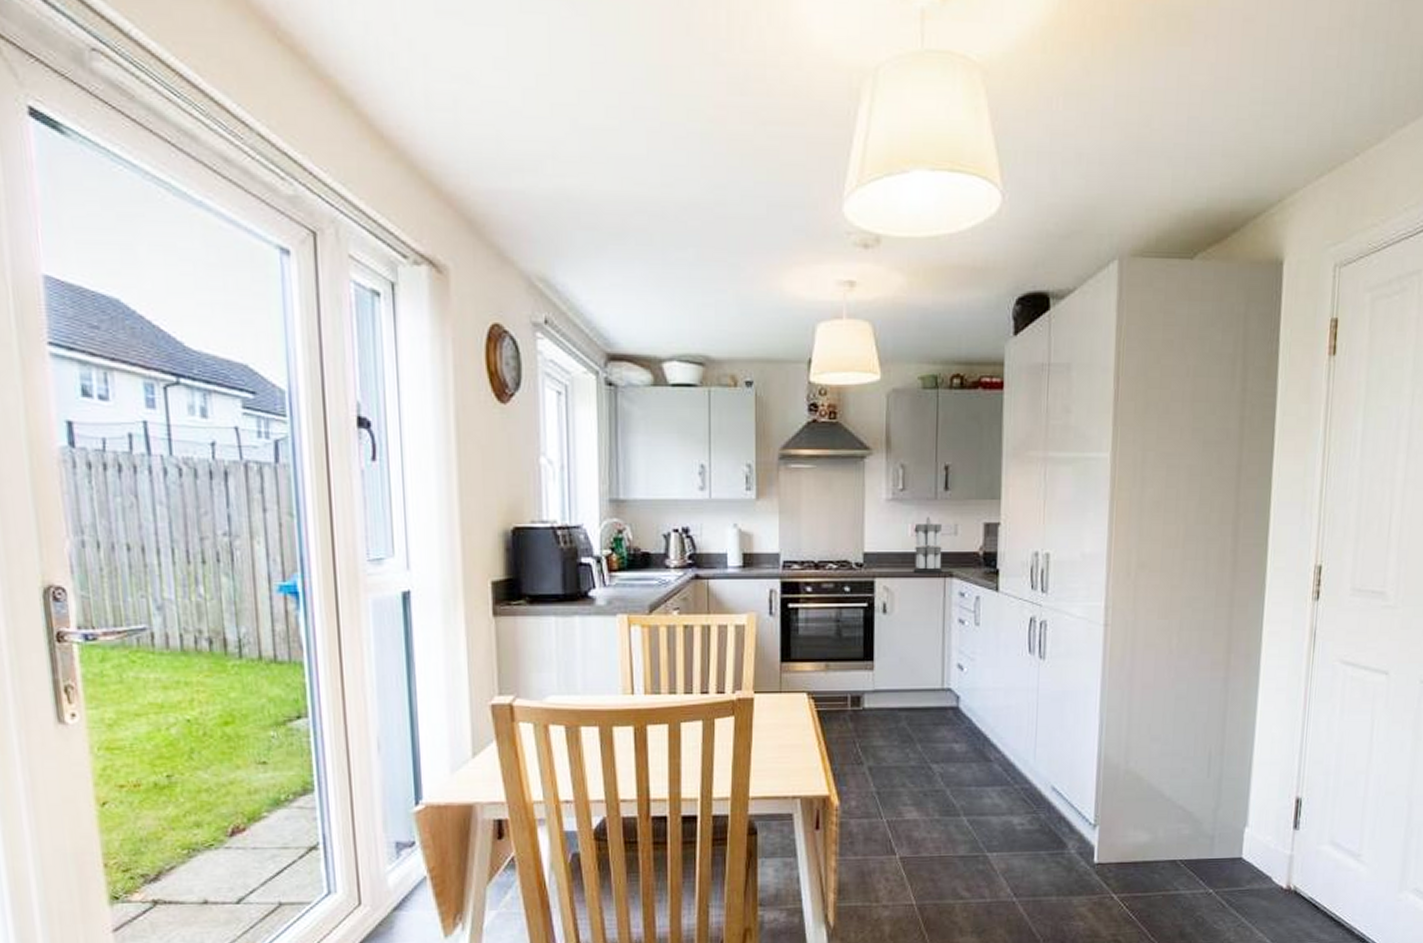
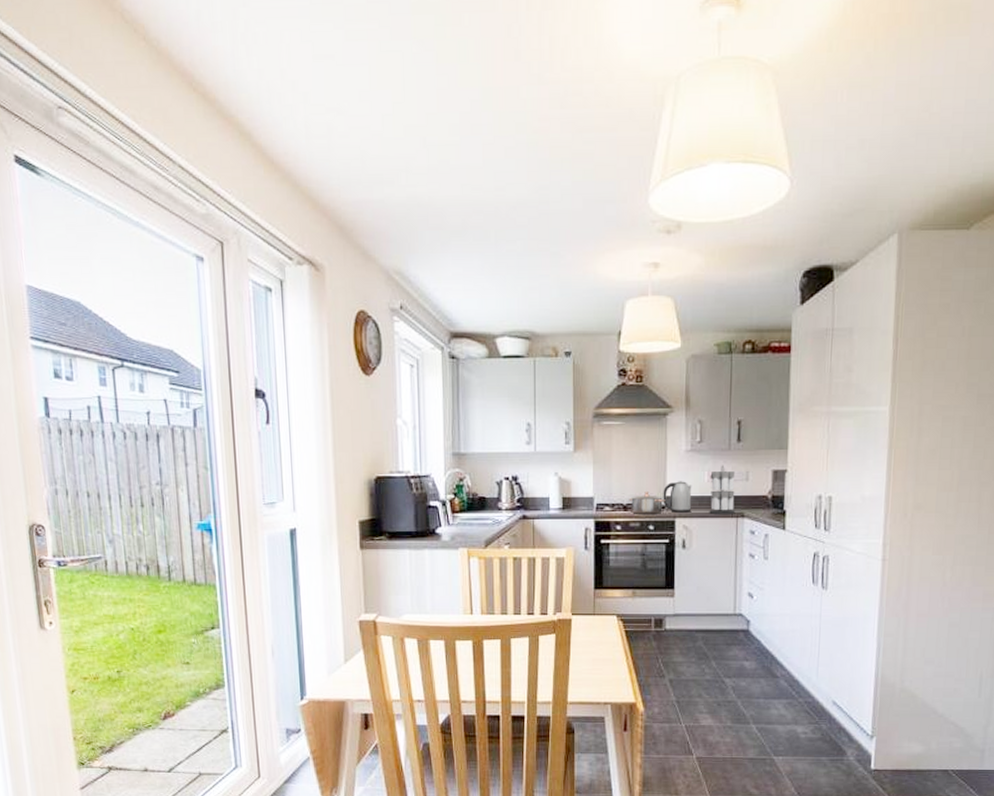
cooking pot: none [820,547,863,573] -> present [628,492,665,514]
kettle: none [860,535,894,572] -> present [663,481,692,513]

